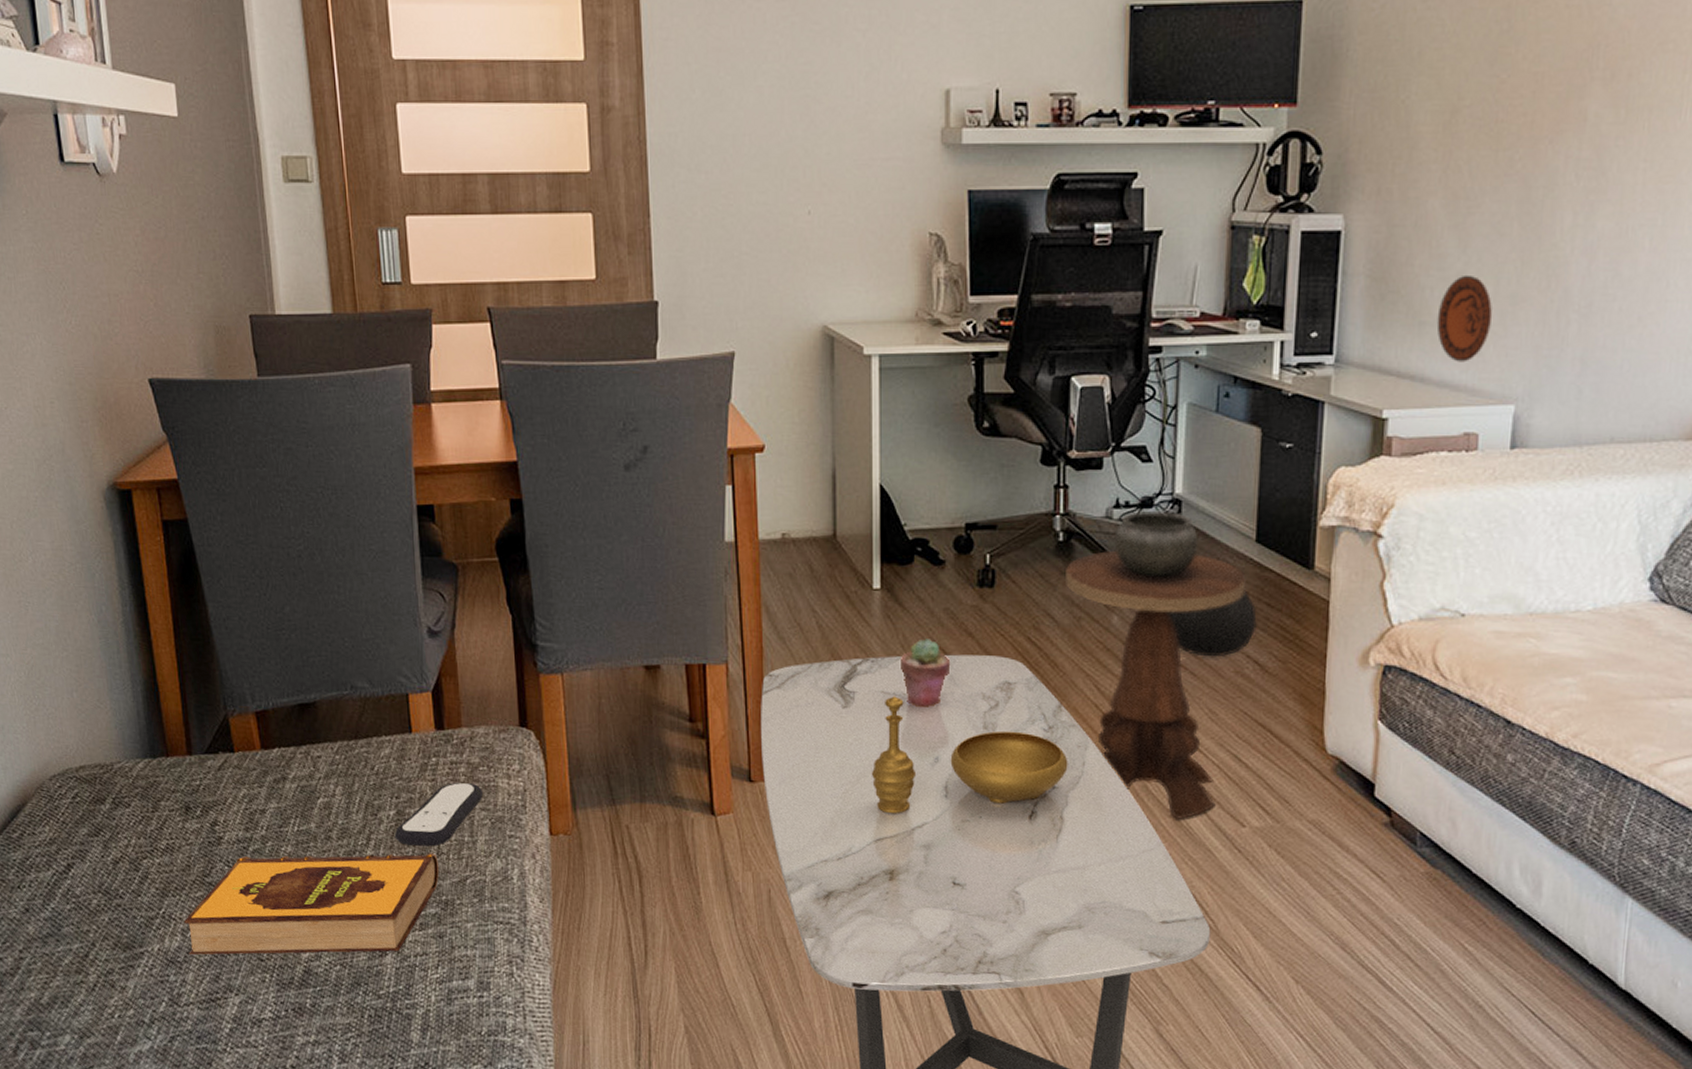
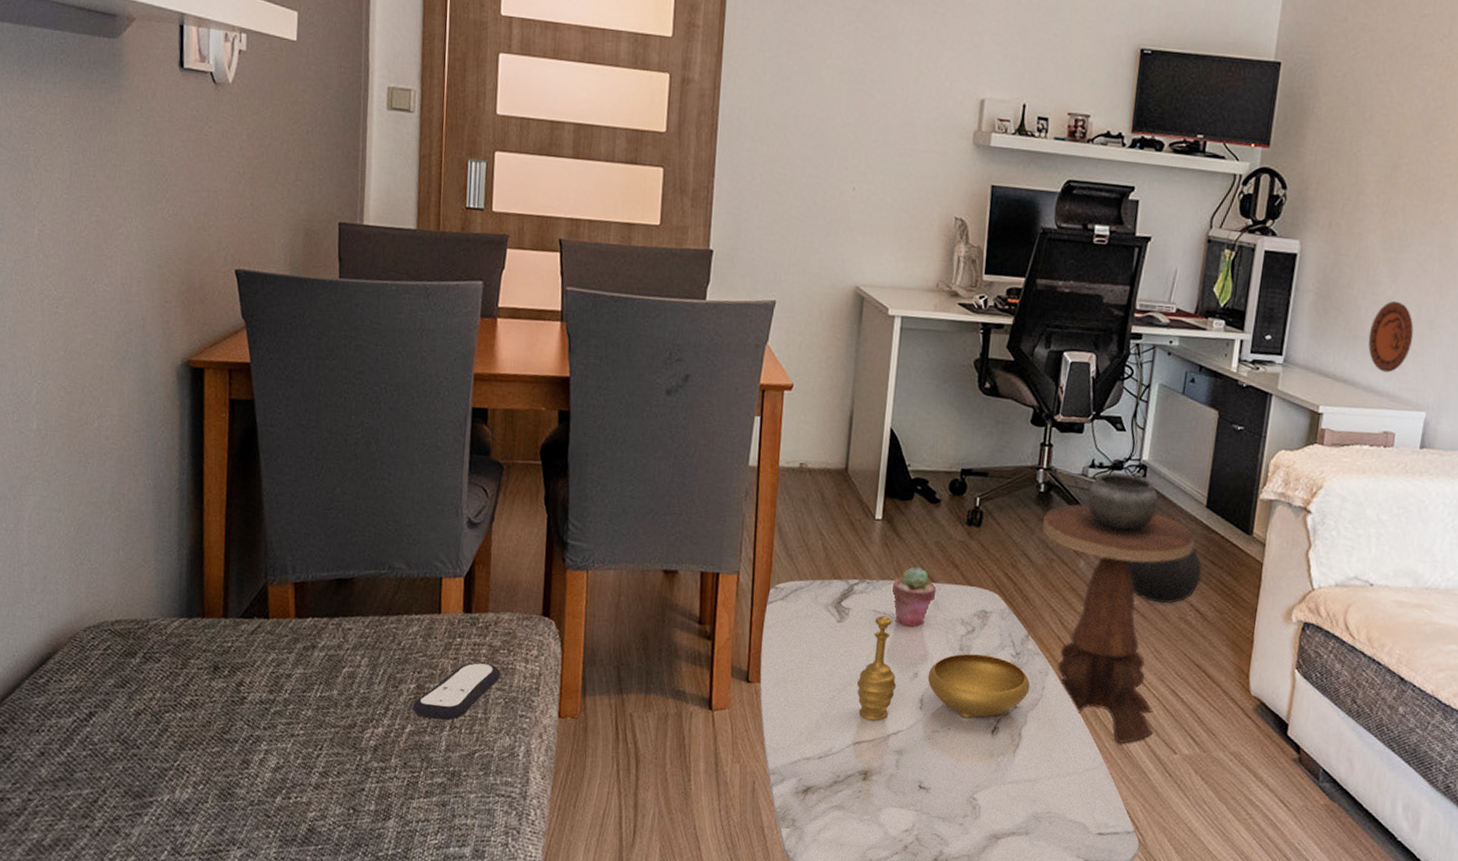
hardback book: present [183,853,439,955] -> none [197,717,450,817]

